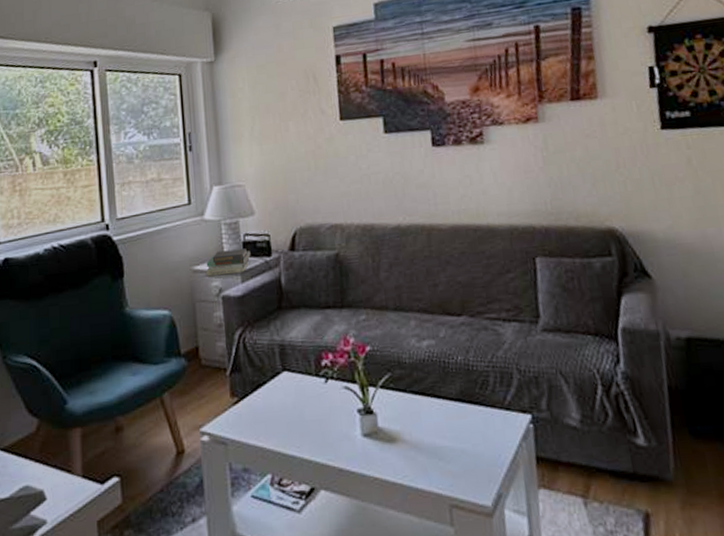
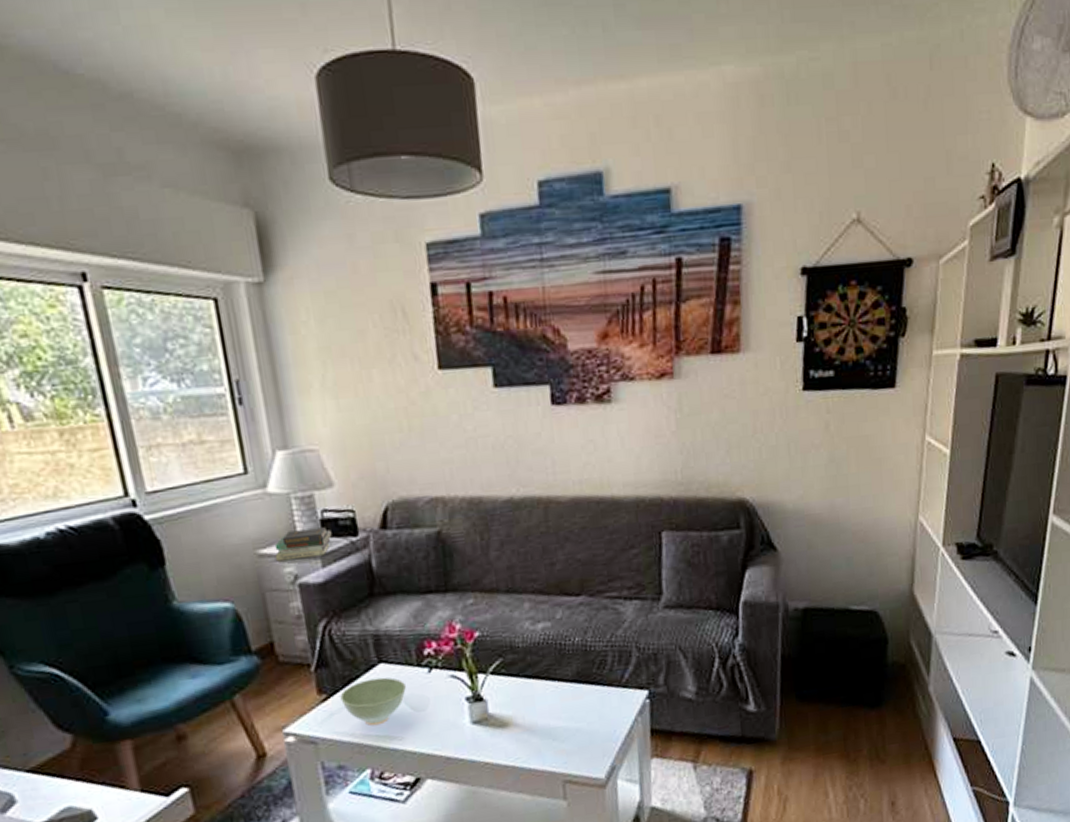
bowl: none [249,384,305,432] -> present [340,677,406,727]

